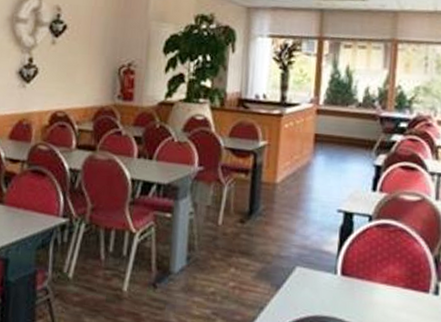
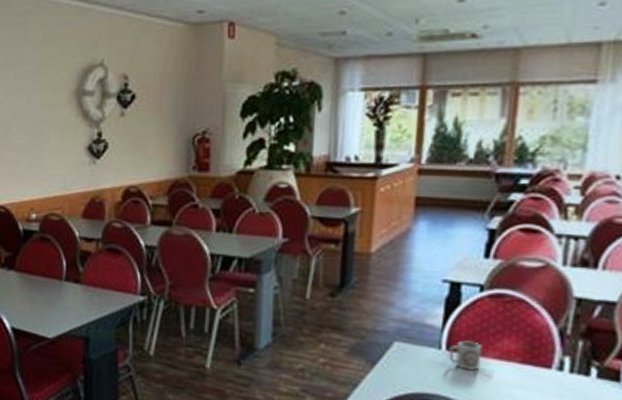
cup: none [343,266,372,295] -> present [448,341,482,371]

